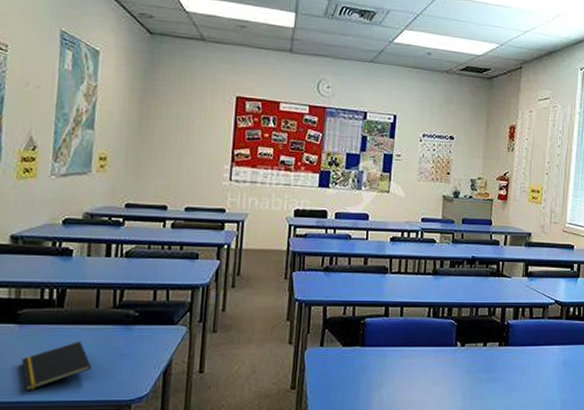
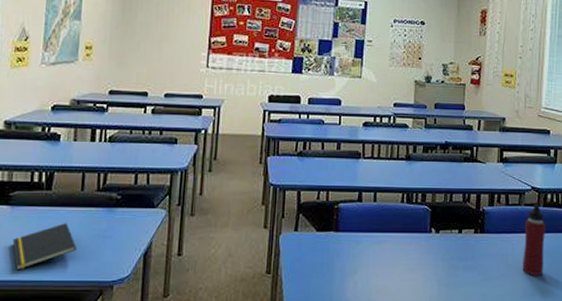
water bottle: none [544,315,568,387] -> present [523,202,546,276]

